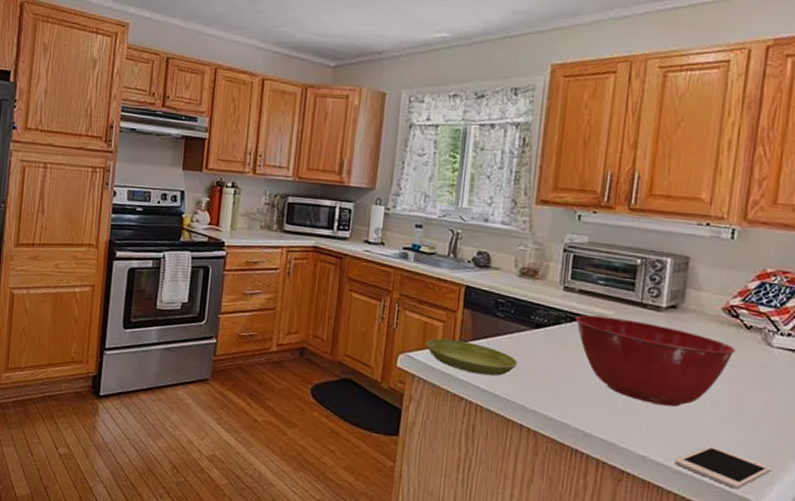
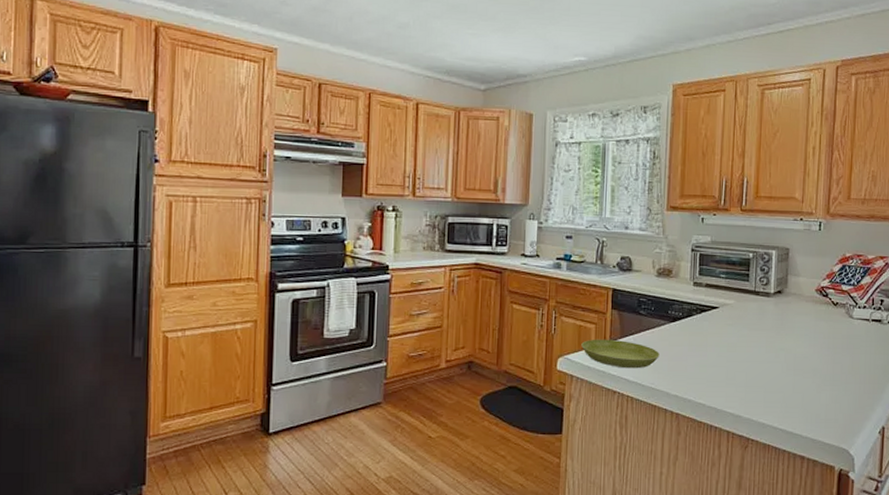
mixing bowl: present [575,315,736,407] -> none [704,305,827,378]
cell phone: present [674,446,772,490] -> none [787,407,858,441]

